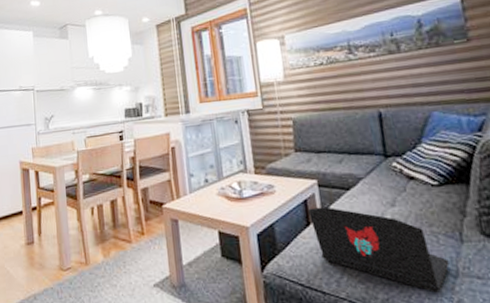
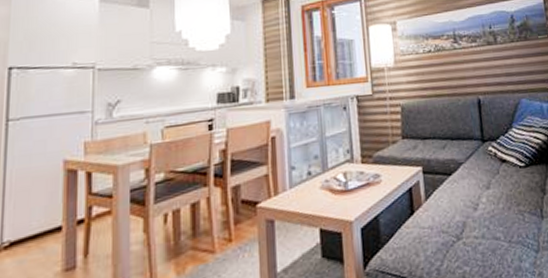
laptop: present [307,207,450,293] -> none [412,193,533,269]

